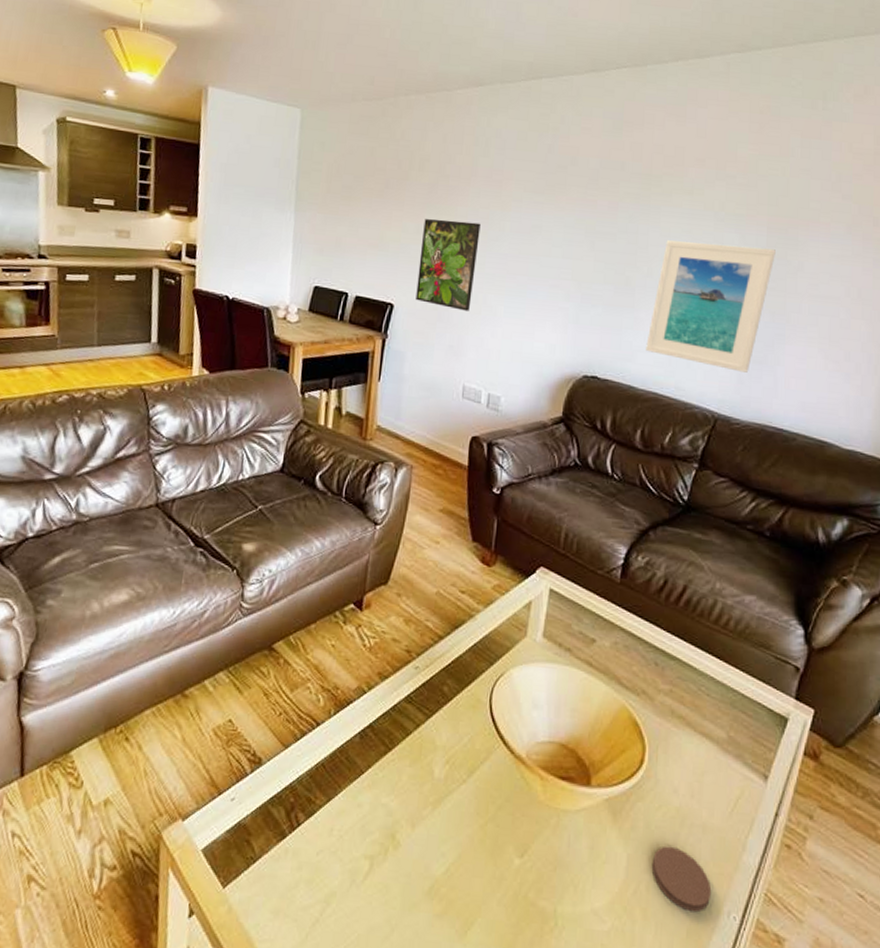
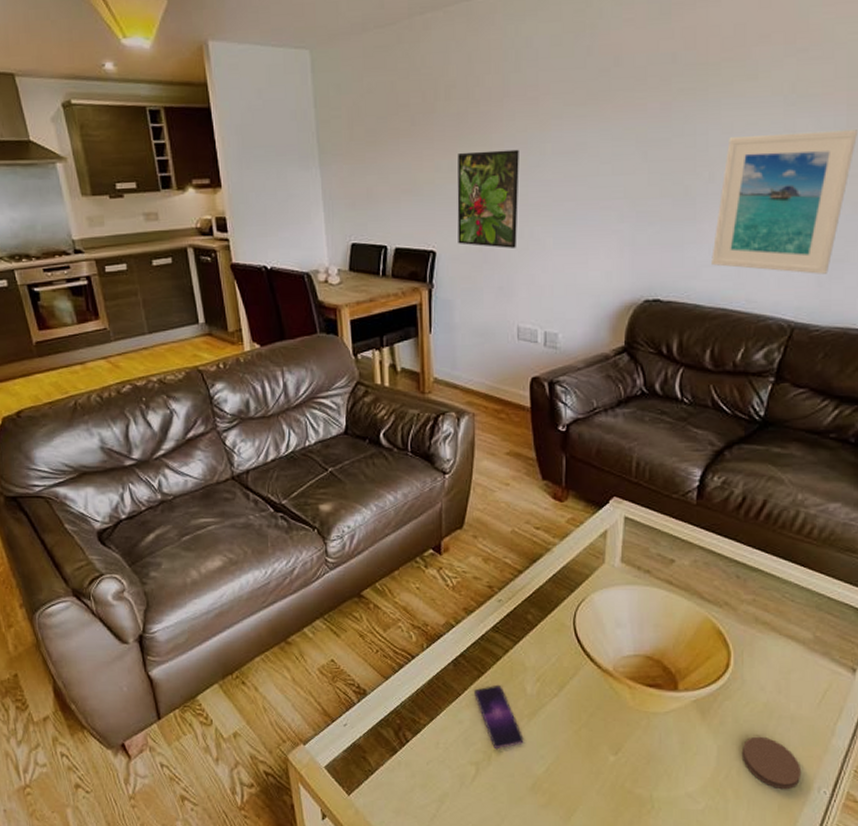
smartphone: none [378,764,426,842] -> present [474,684,524,750]

